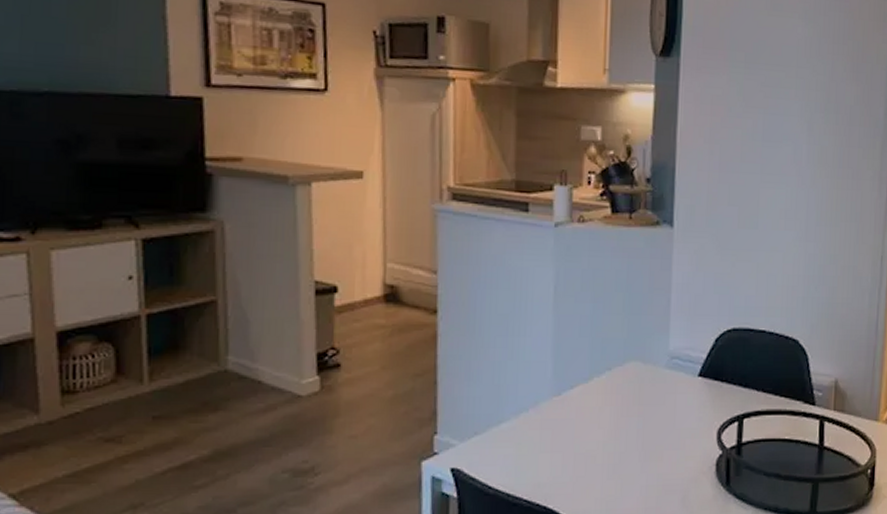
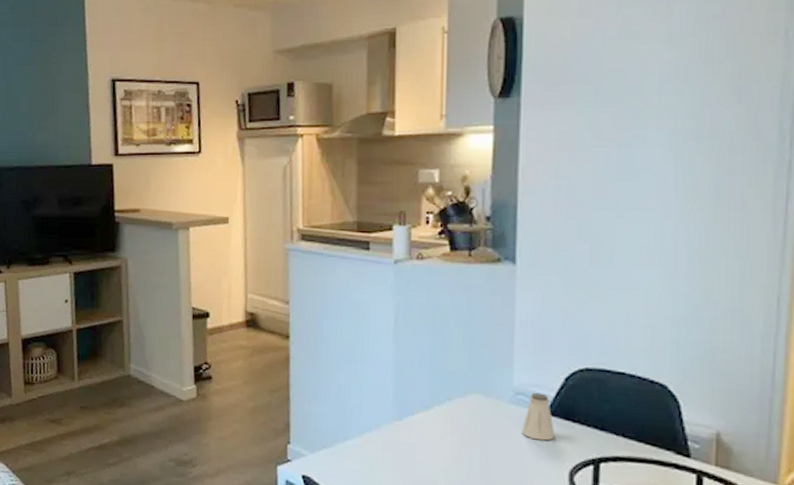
saltshaker: none [675,355,706,403] -> present [521,392,556,441]

